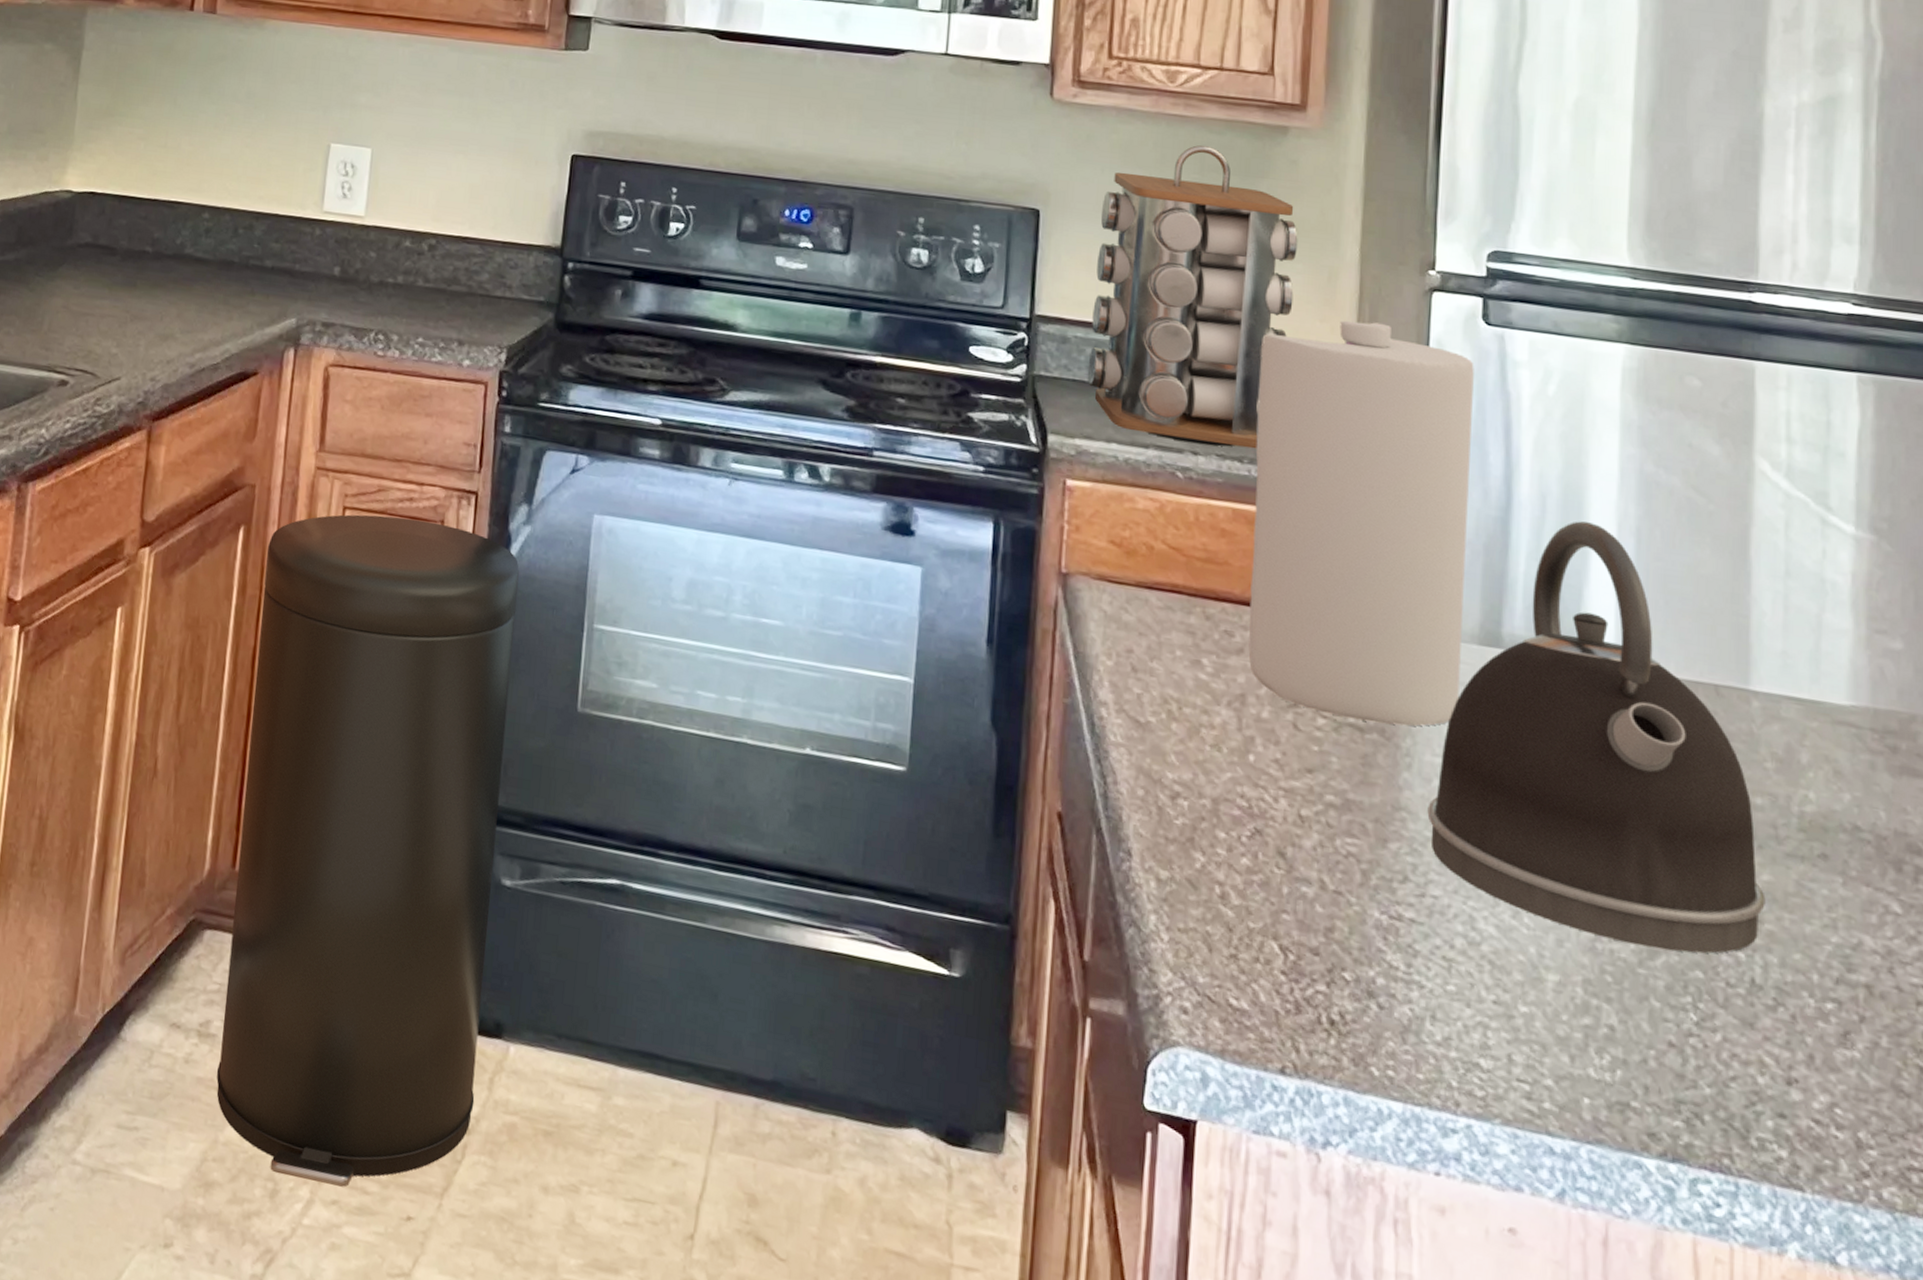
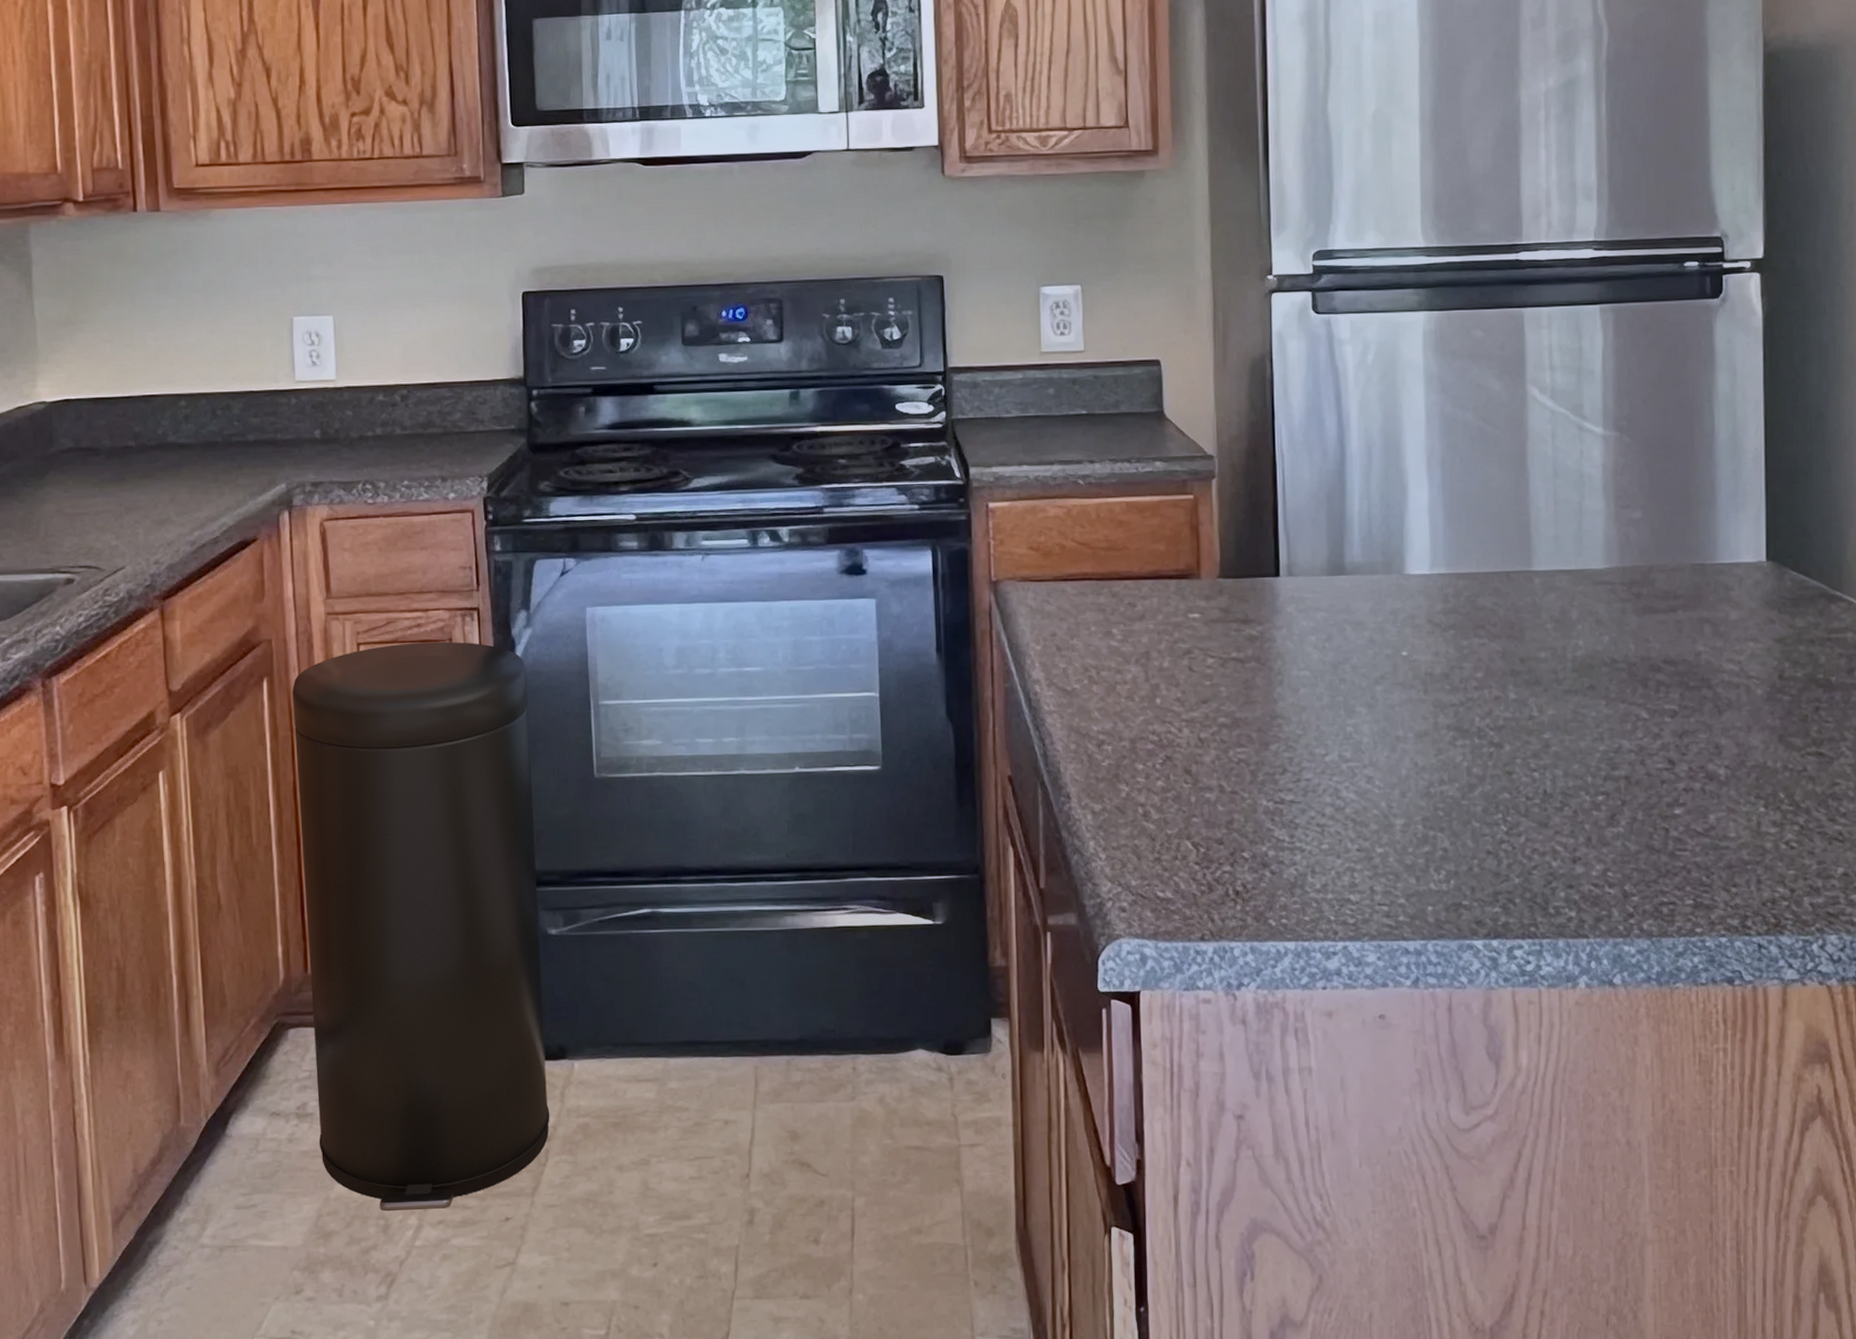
spice rack: present [1087,145,1298,449] -> none [995,197,1161,454]
paper towel holder: present [1248,320,1474,727] -> none [1138,326,1315,654]
kettle: present [1427,521,1766,954] -> none [1297,461,1551,784]

